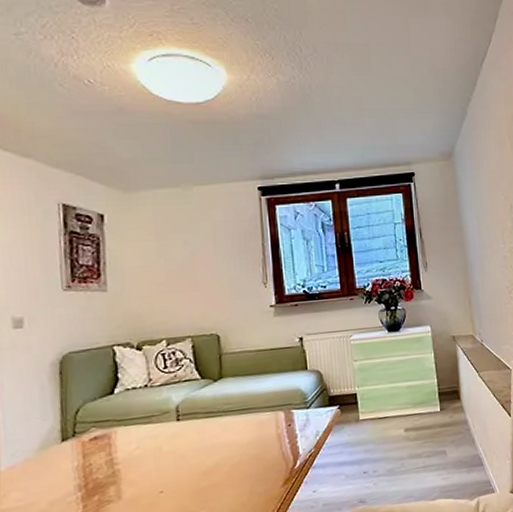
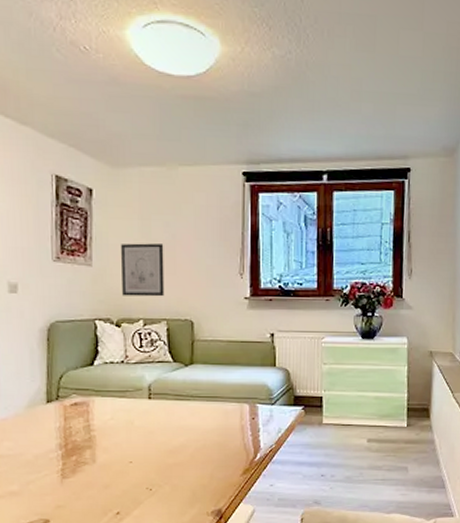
wall art: none [138,262,187,318] -> present [121,243,165,297]

